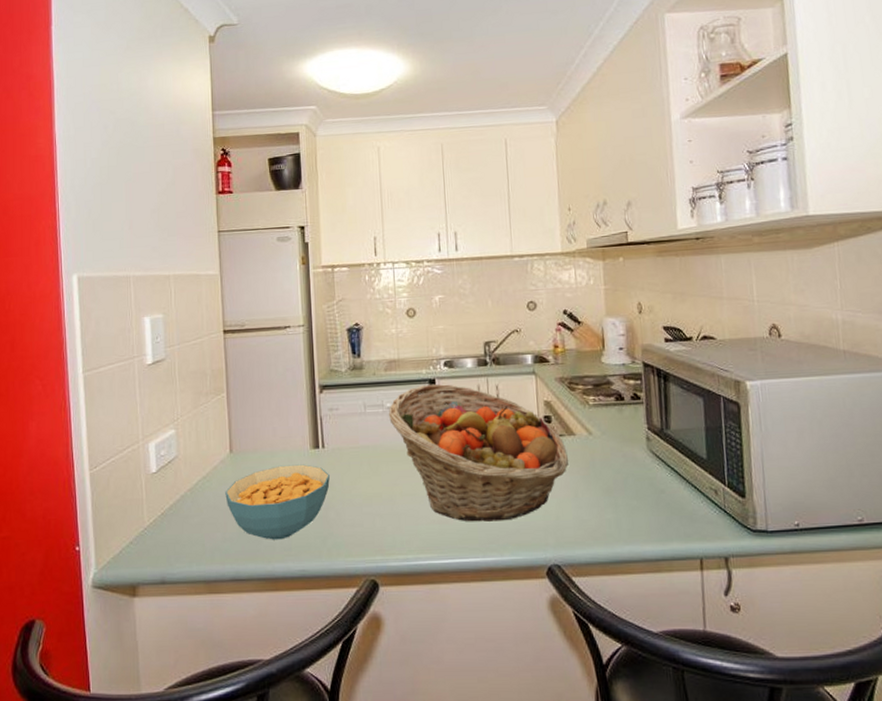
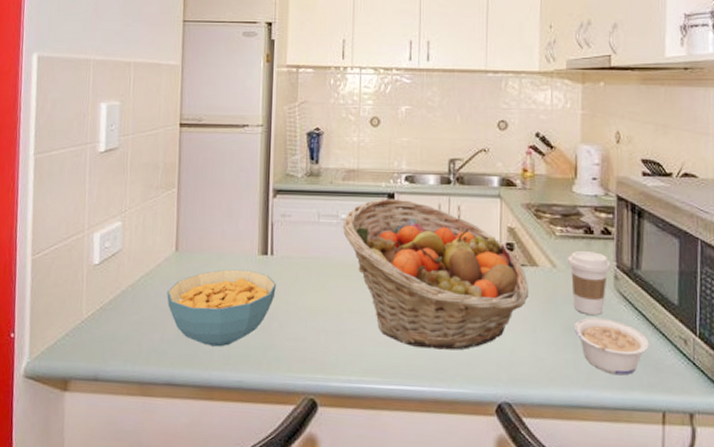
coffee cup: none [602,417,642,475] -> present [568,251,610,315]
legume: none [613,477,683,529] -> present [575,317,649,376]

